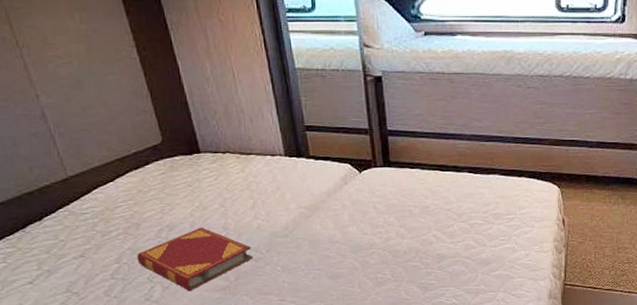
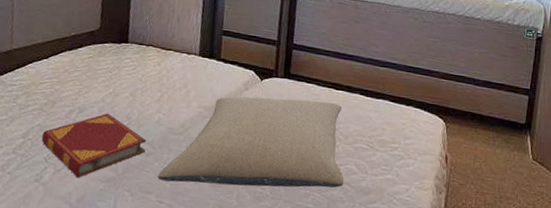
pillow: none [273,184,464,282] -> present [157,96,344,188]

